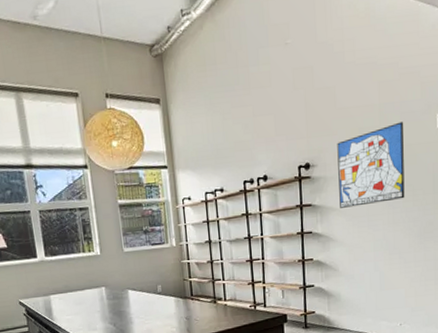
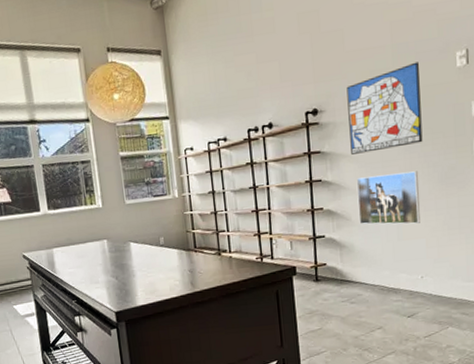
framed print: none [344,225,401,275] -> present [356,171,420,225]

